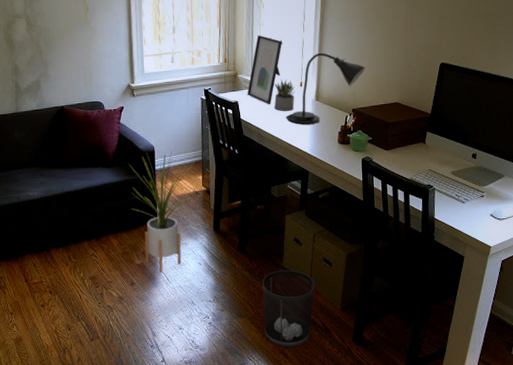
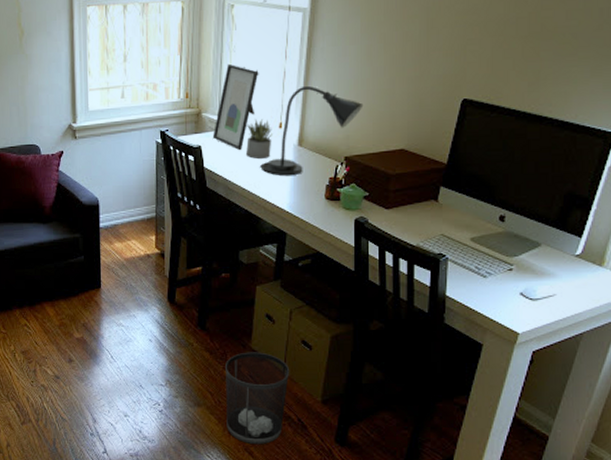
house plant: present [129,151,194,273] -> none [69,205,145,350]

